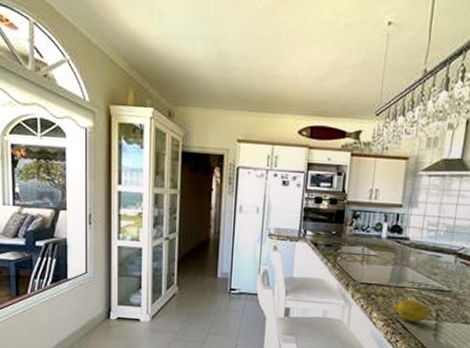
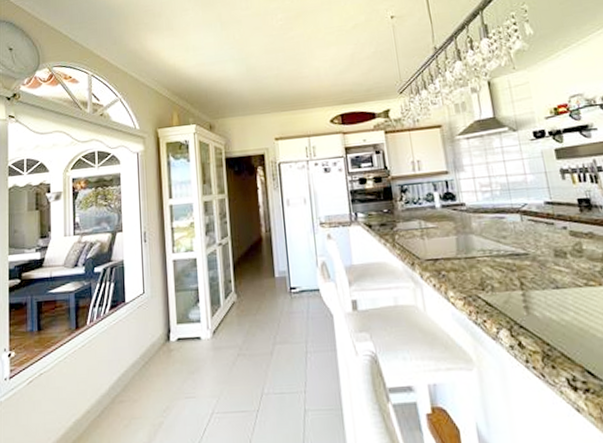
fruit: present [393,300,429,323] -> none [468,270,512,297]

